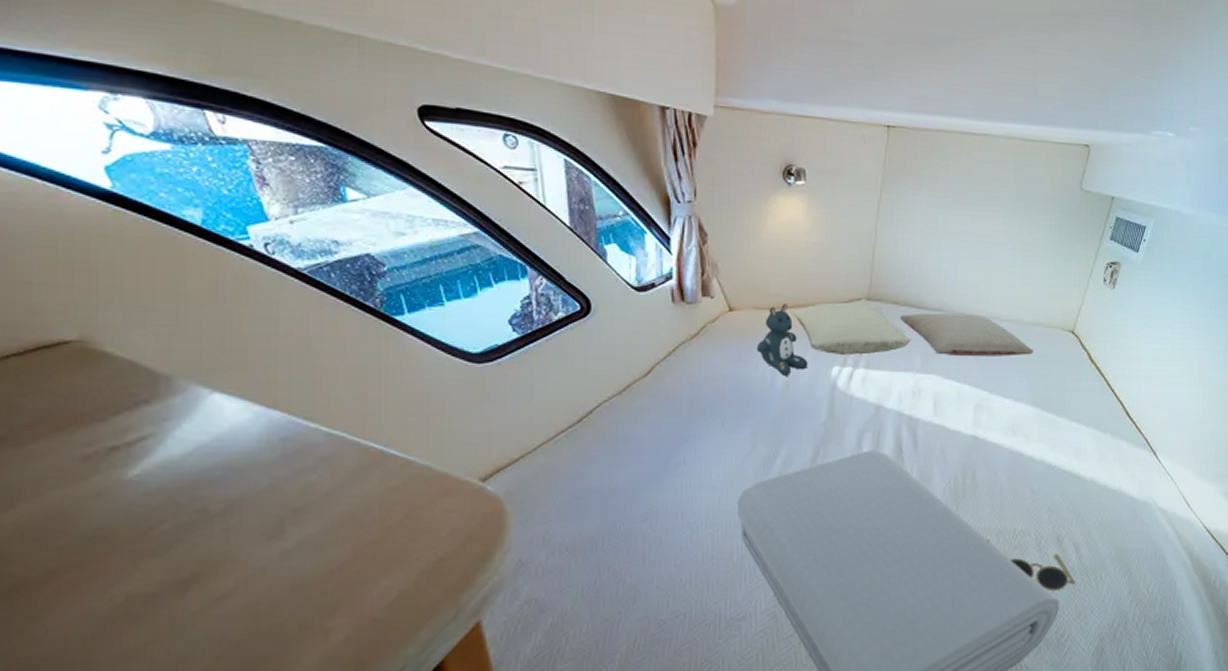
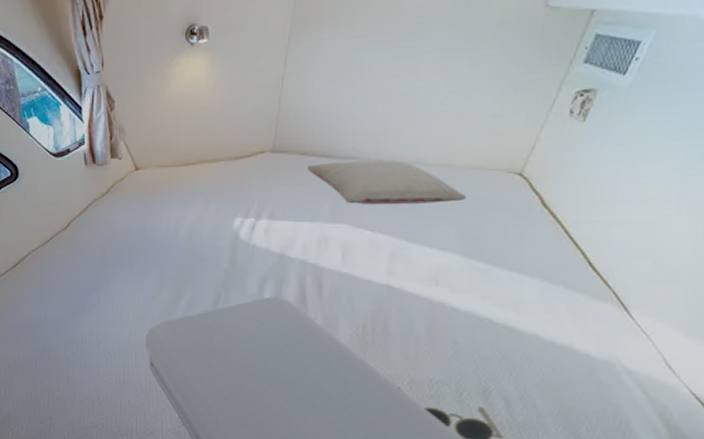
stuffed animal: present [756,304,808,376] -> none [161,161,210,227]
pillow: present [791,302,911,355] -> none [194,155,319,206]

